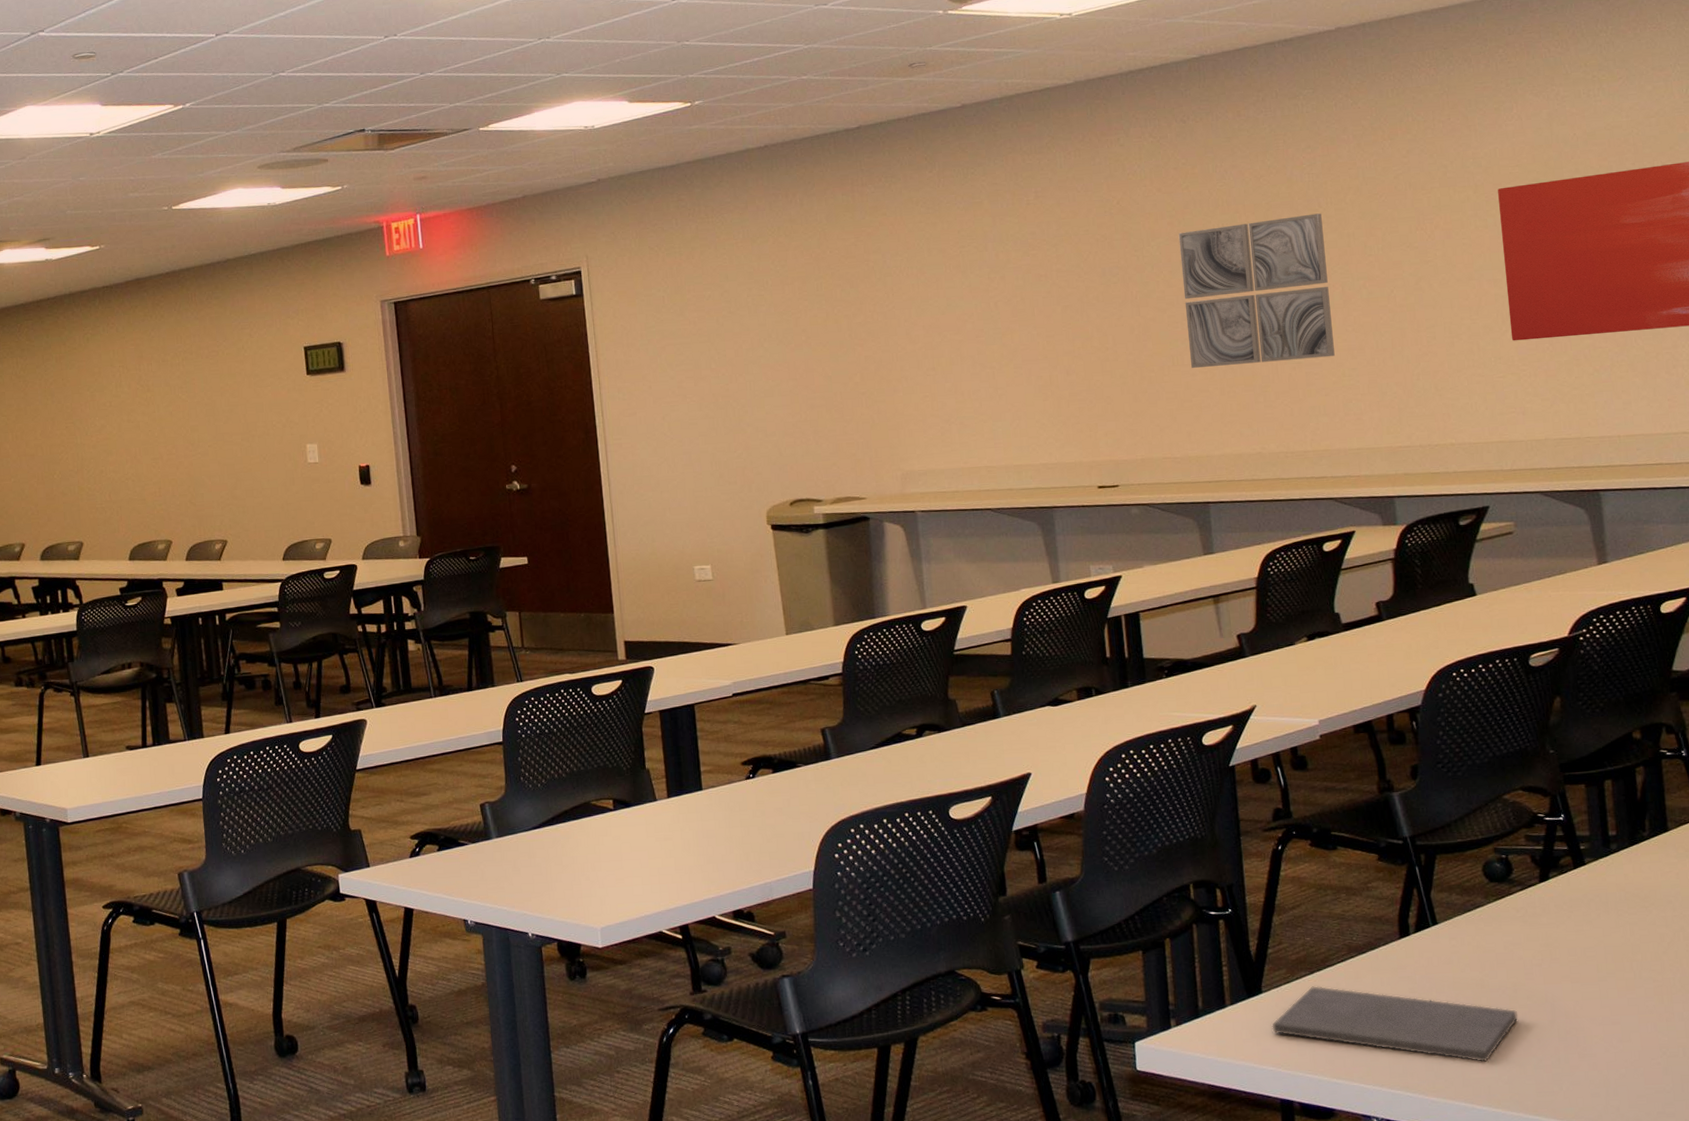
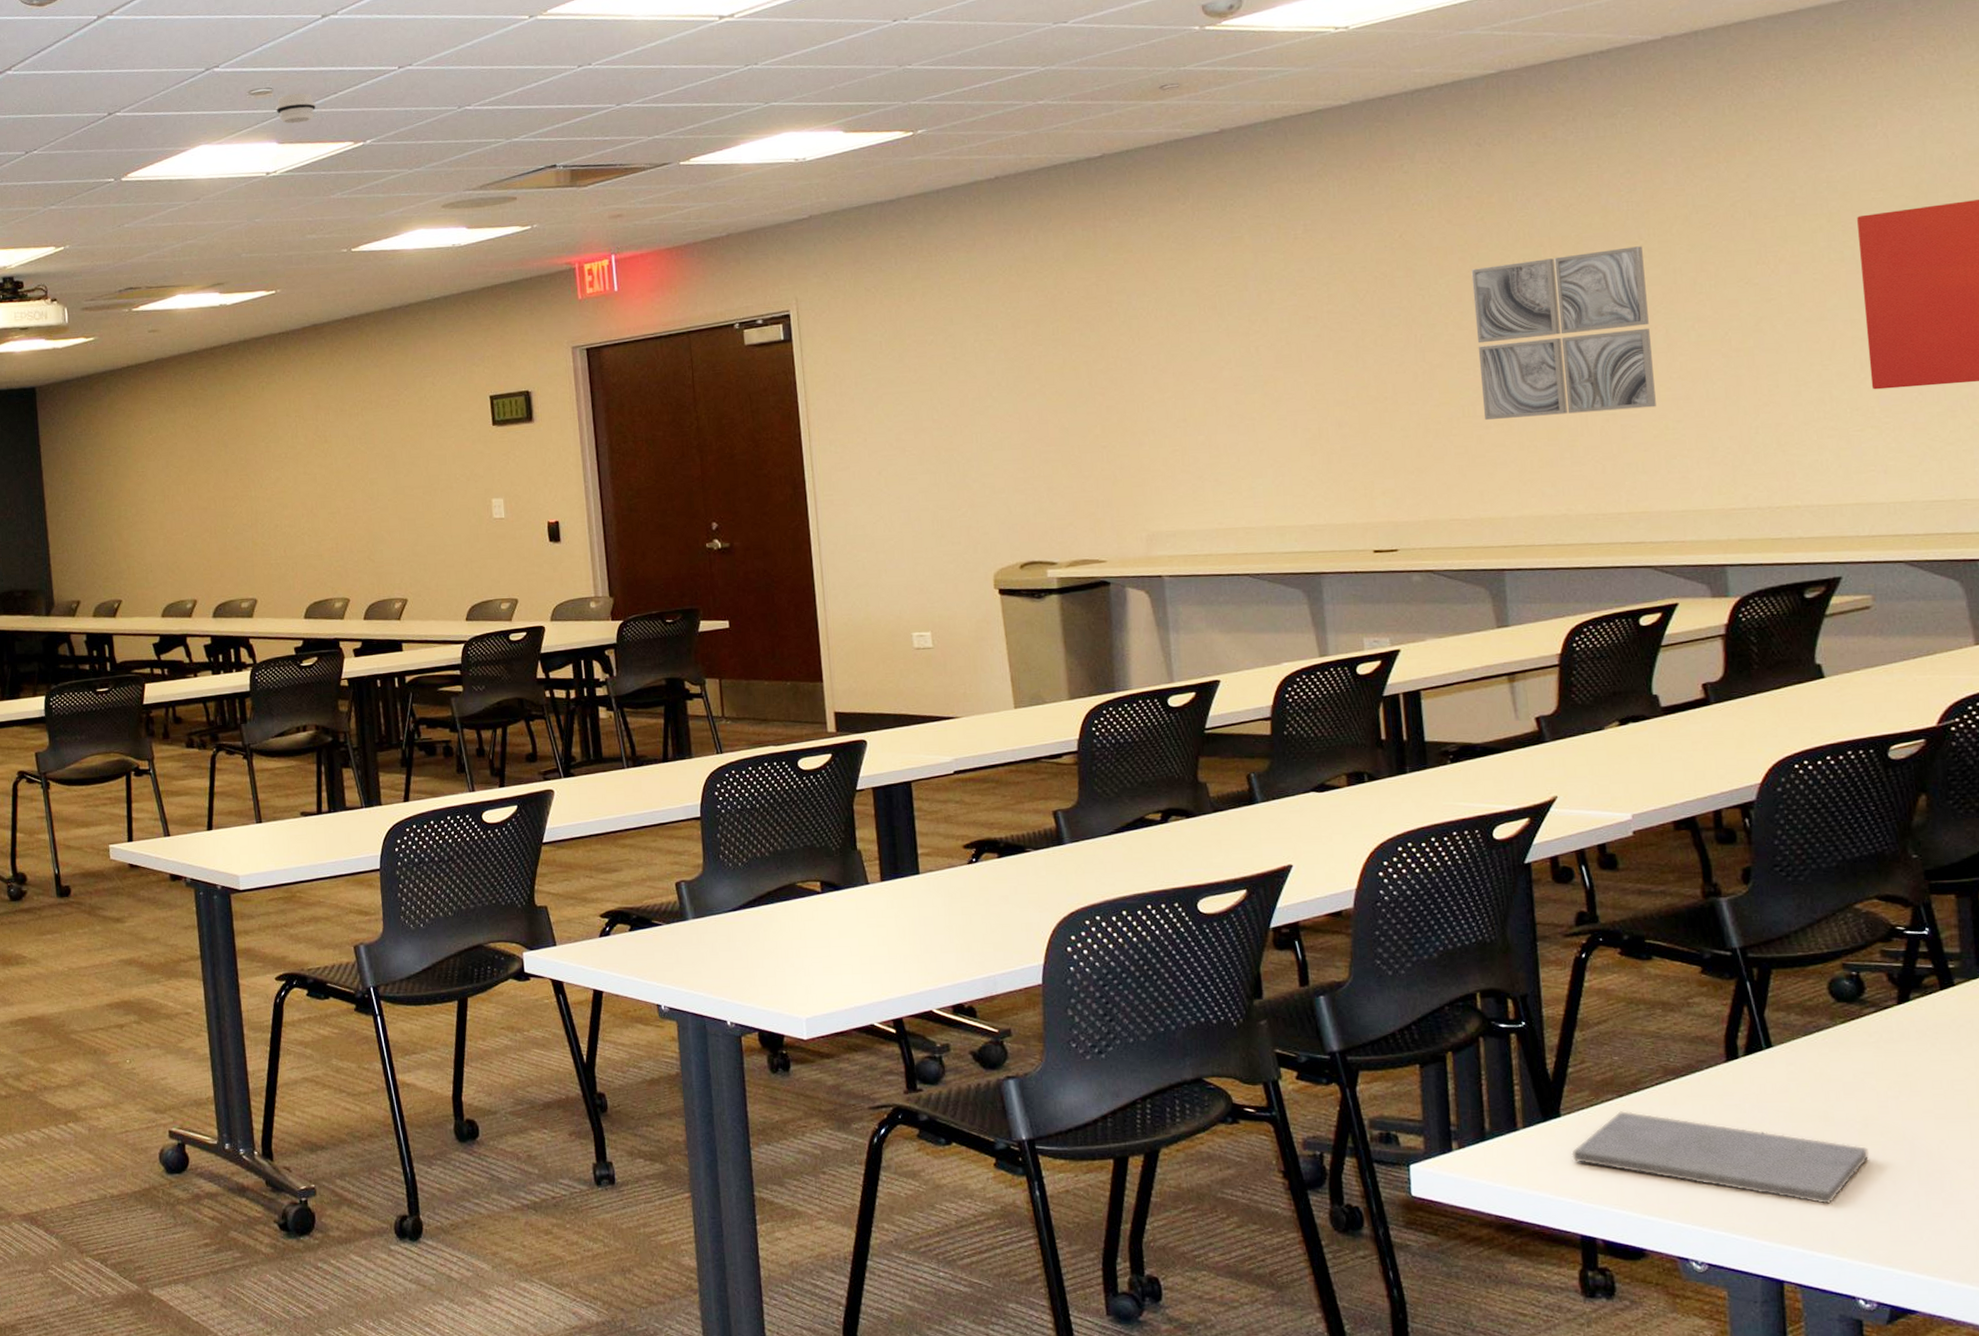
smoke detector: none [98,57,138,87] -> present [275,93,316,124]

